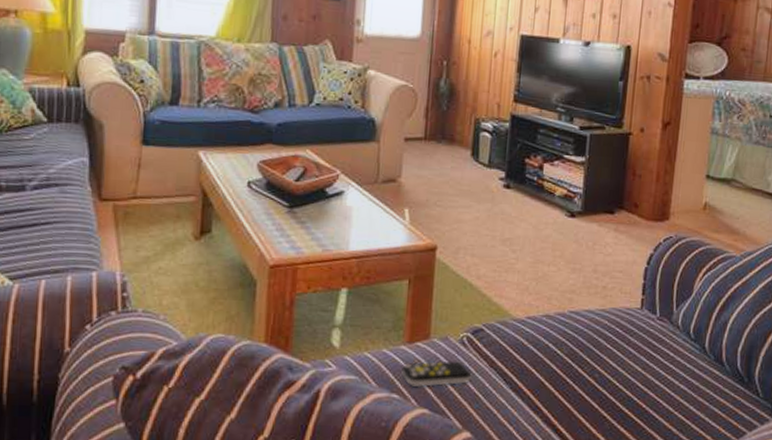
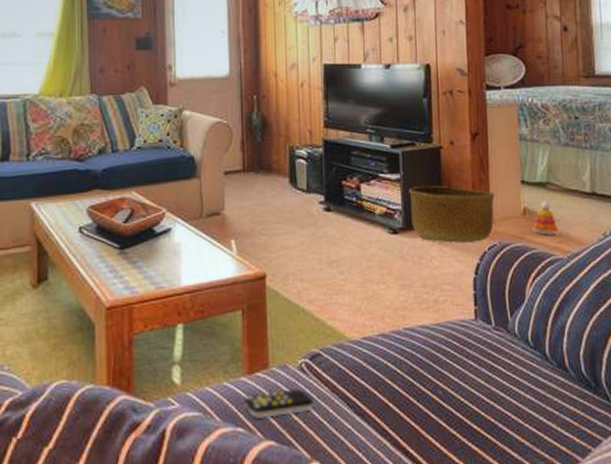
basket: none [590,170,678,233] -> present [409,185,495,243]
stacking toy: none [710,197,737,232] -> present [532,201,560,235]

